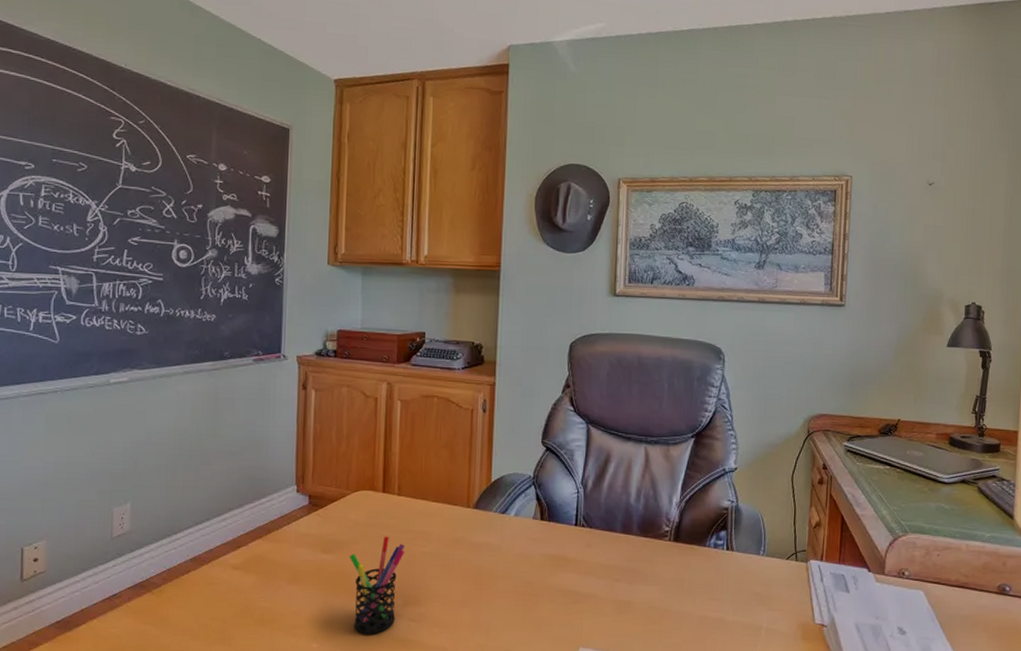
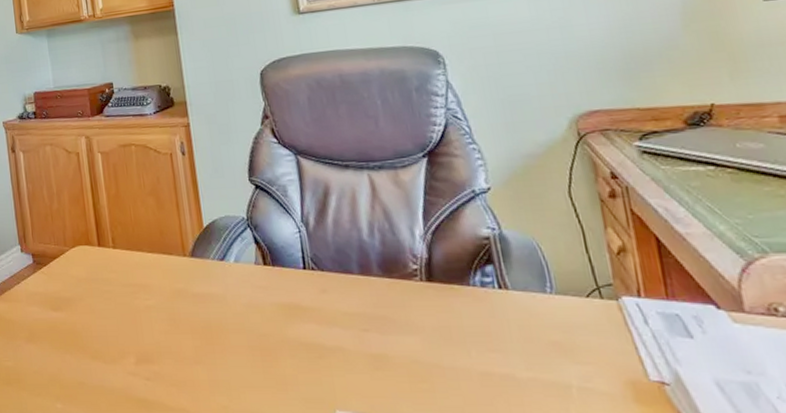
pen holder: present [349,536,405,634] -> none [77,291,131,394]

